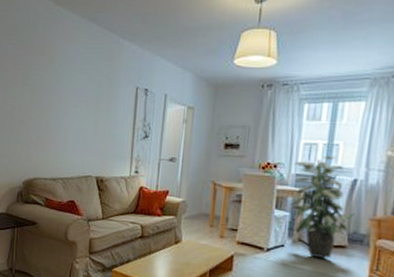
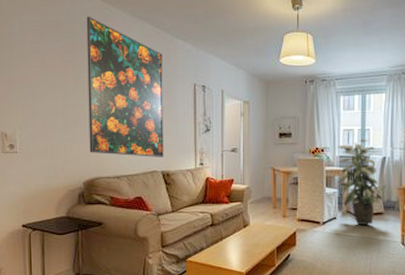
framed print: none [31,18,107,163] -> present [86,15,164,157]

